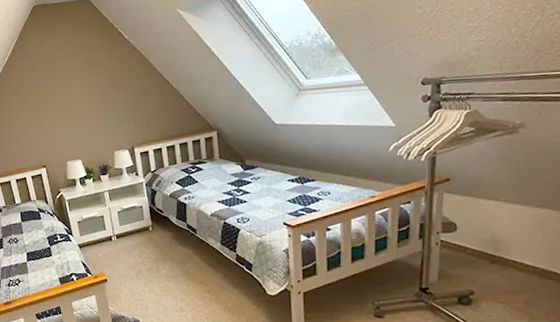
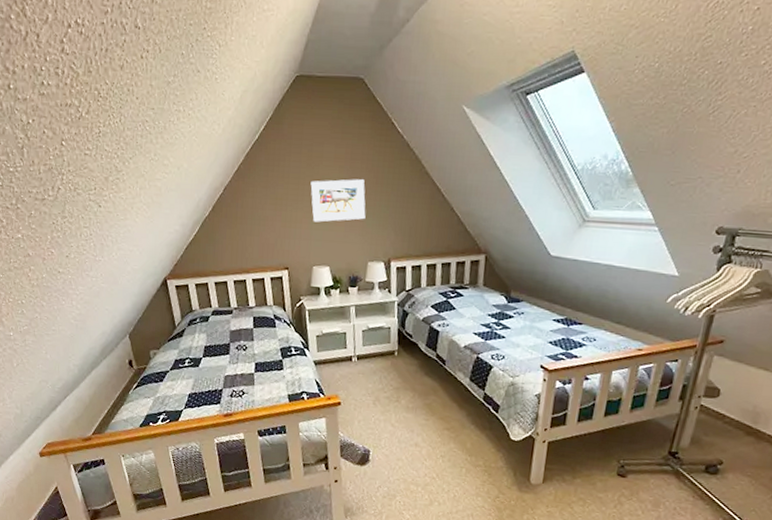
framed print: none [56,82,107,124] -> present [310,179,366,222]

